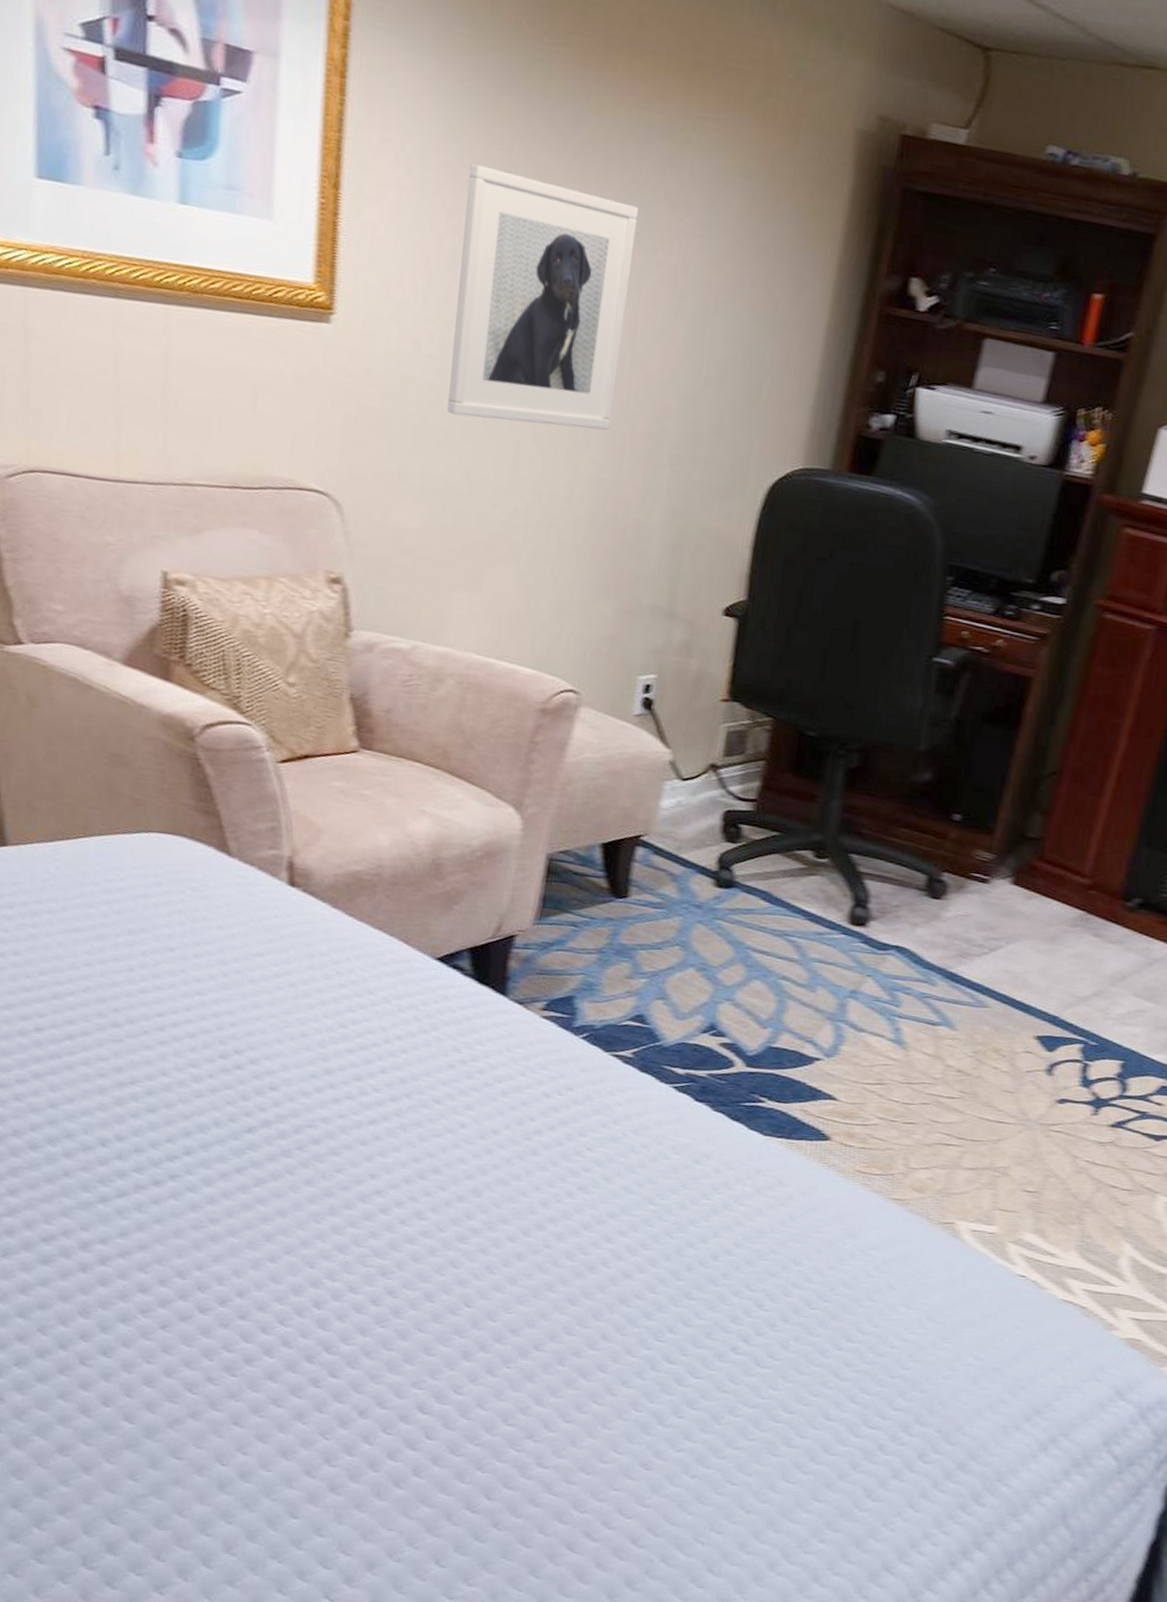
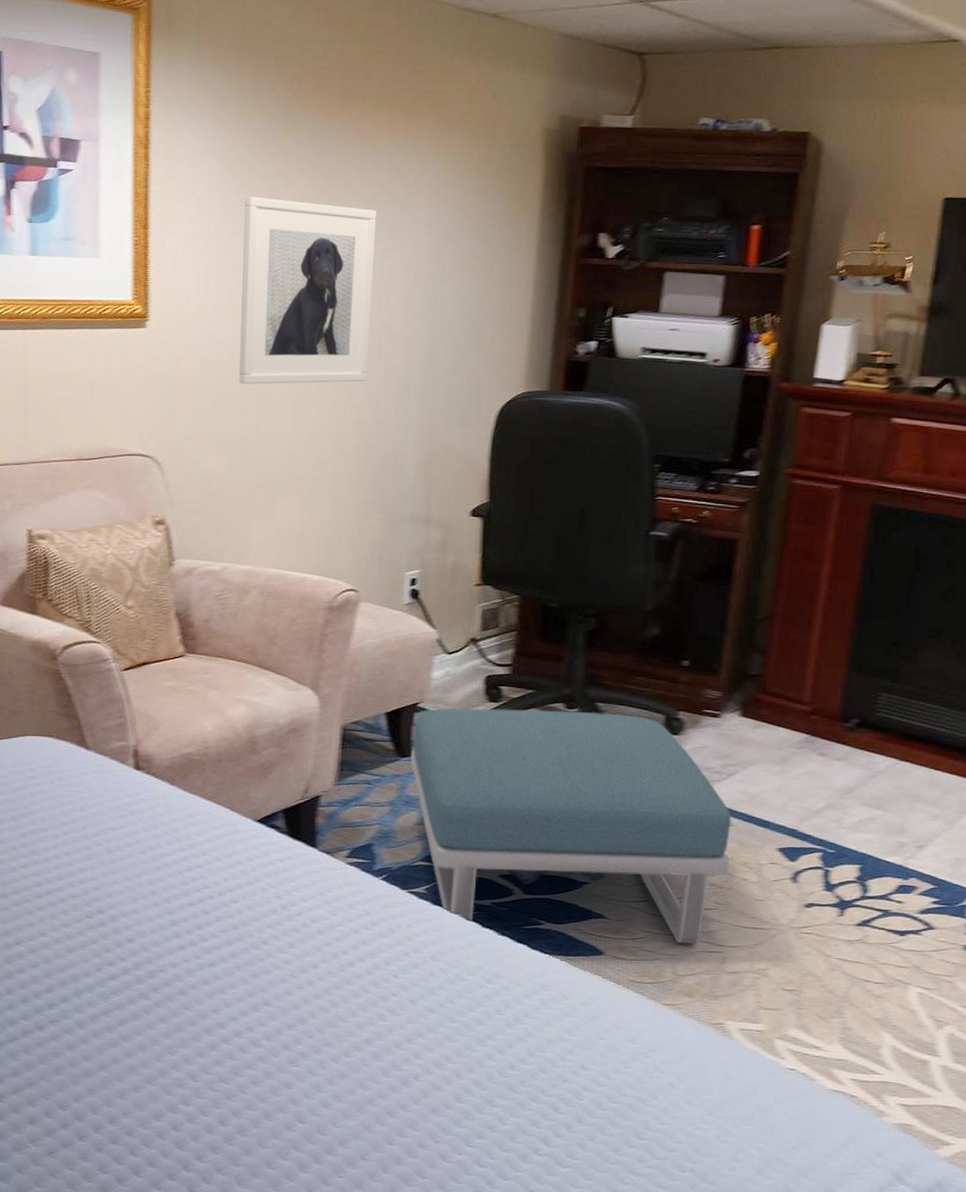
footstool: none [627,844,989,1135] -> present [411,707,731,943]

